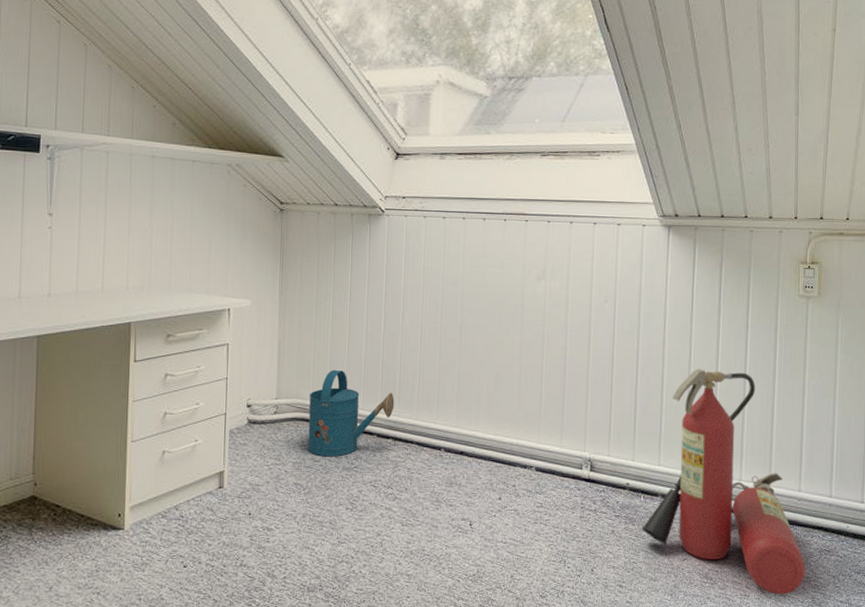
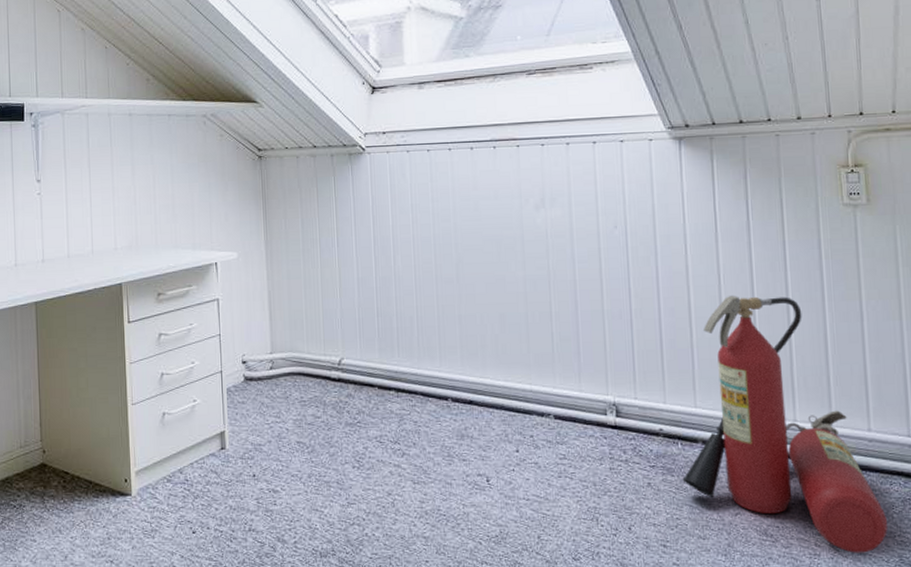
watering can: present [308,369,395,457] -> none [304,319,394,412]

